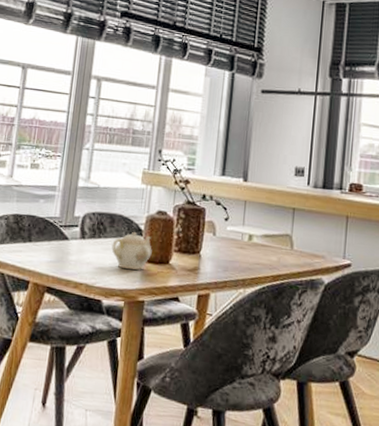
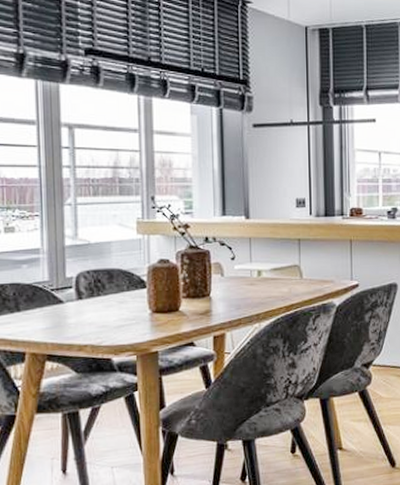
teapot: present [111,231,152,270] -> none [114,284,159,324]

